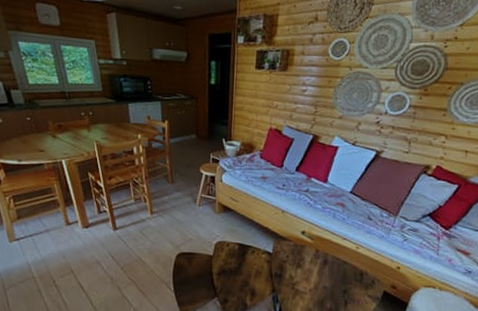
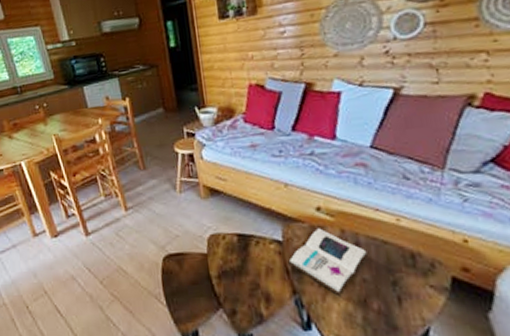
book: none [273,247,332,296] -> present [288,228,369,295]

